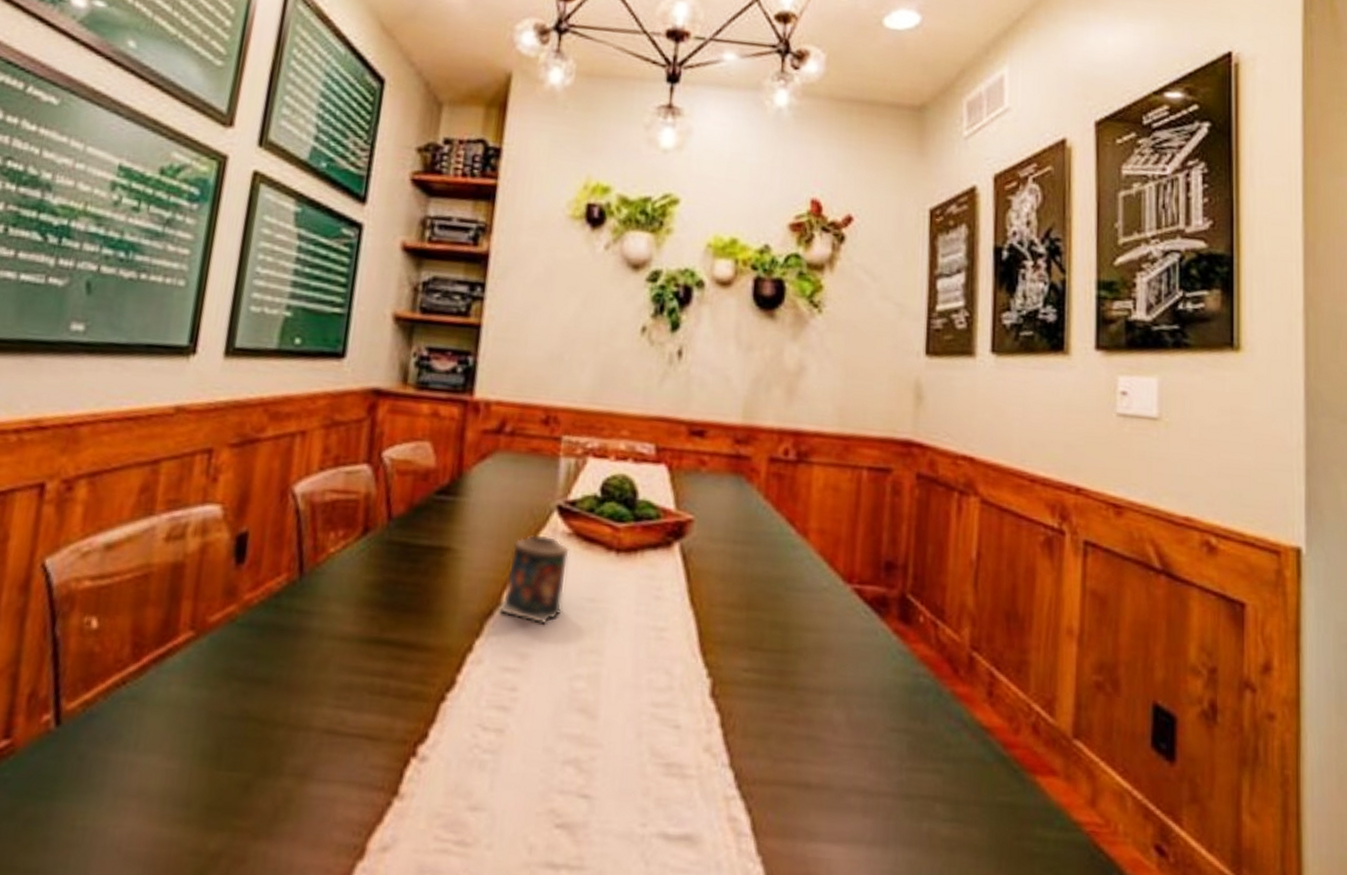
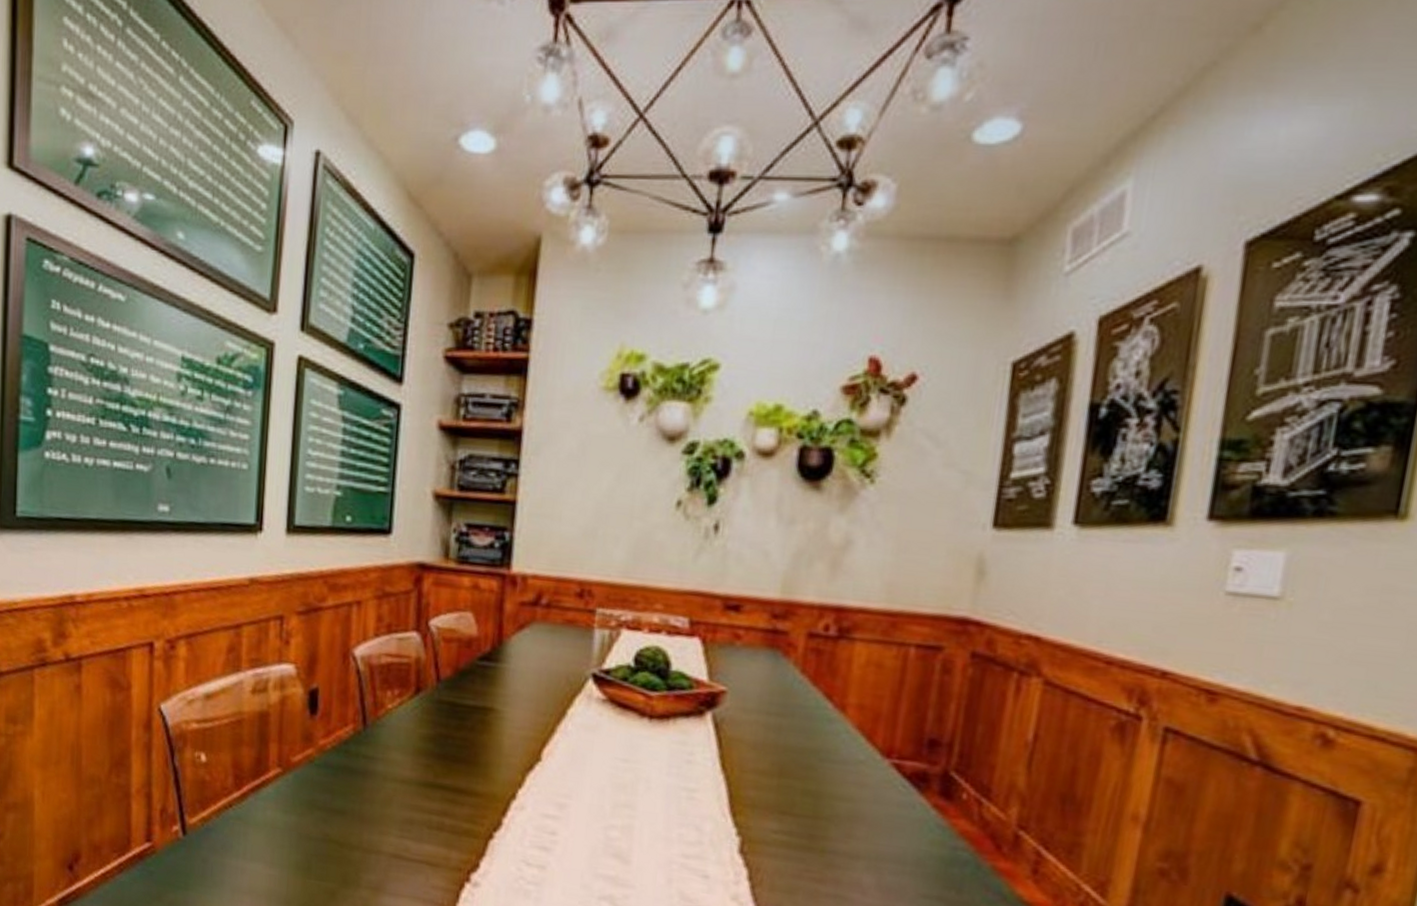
candle: present [498,534,569,624] -> none [538,699,604,779]

